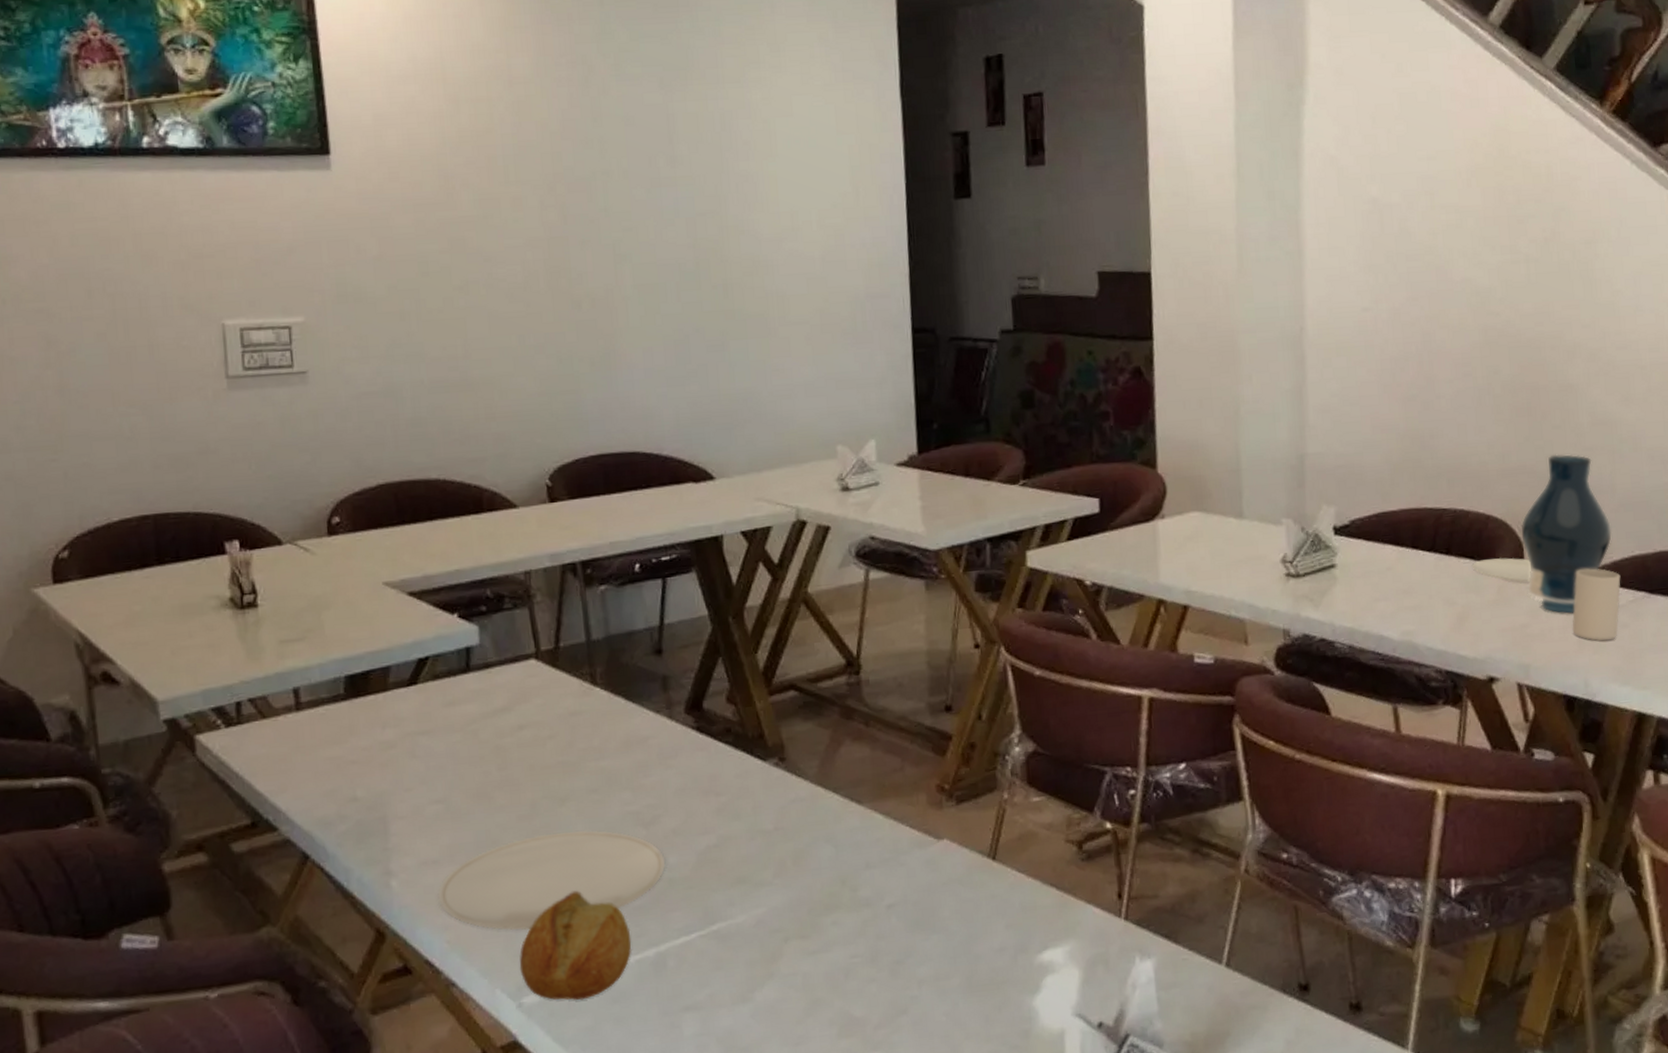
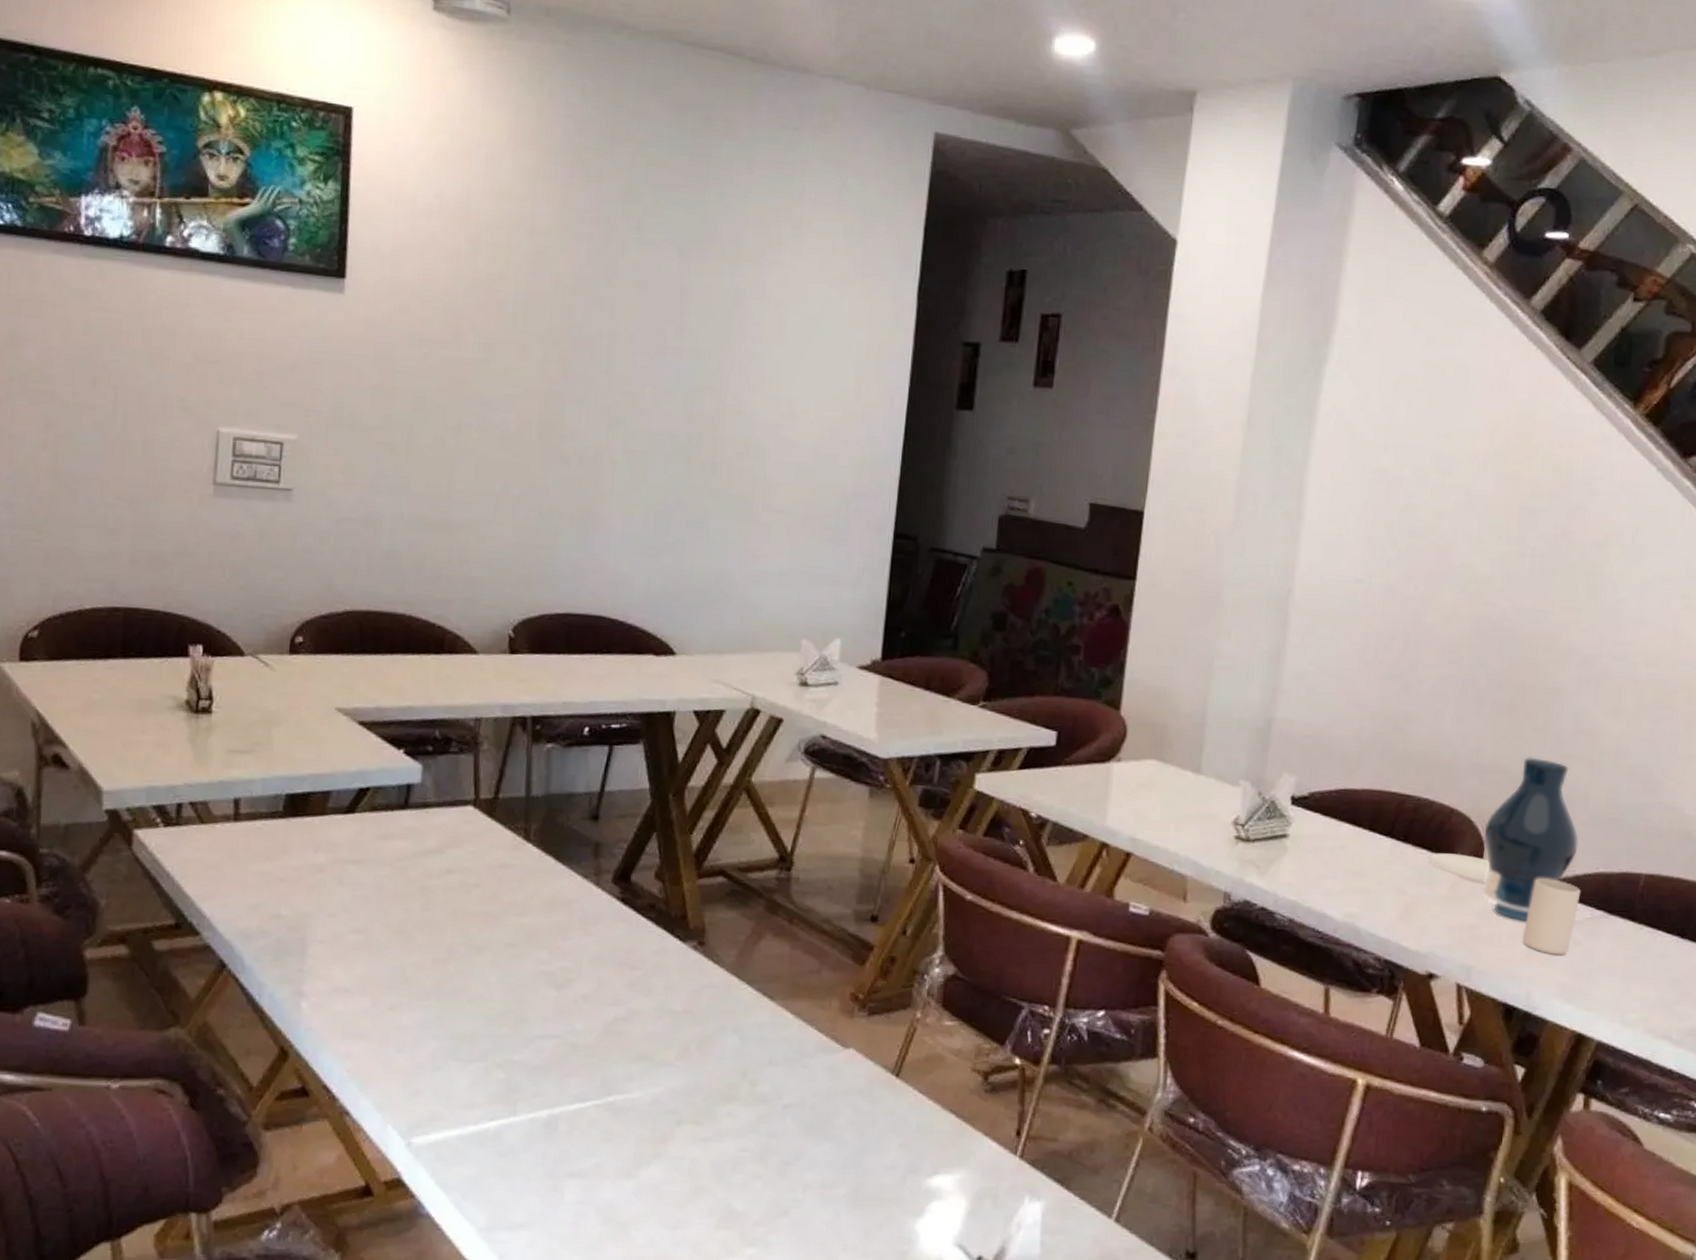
plate: present [438,830,666,931] -> none [344,979,572,1072]
bread roll: present [519,890,632,1000] -> none [413,1040,528,1150]

